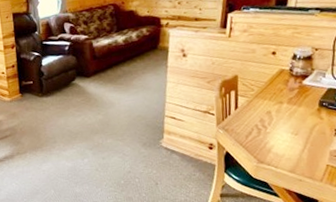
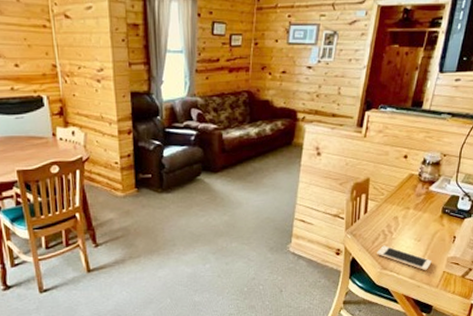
cell phone: none [251,139,313,165] -> present [377,245,432,271]

